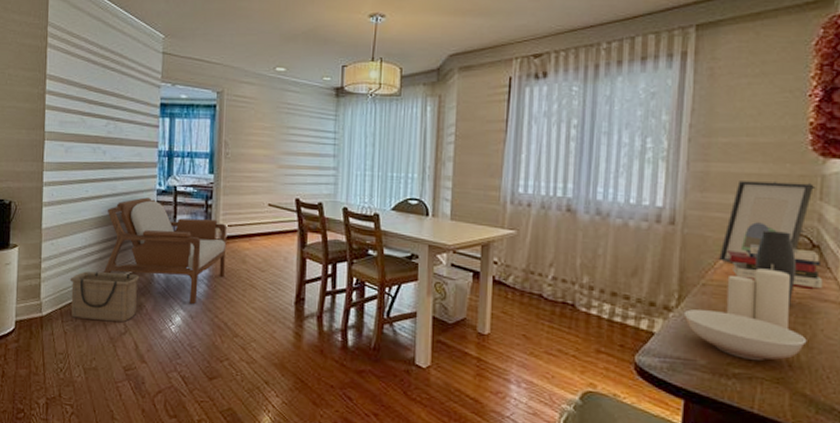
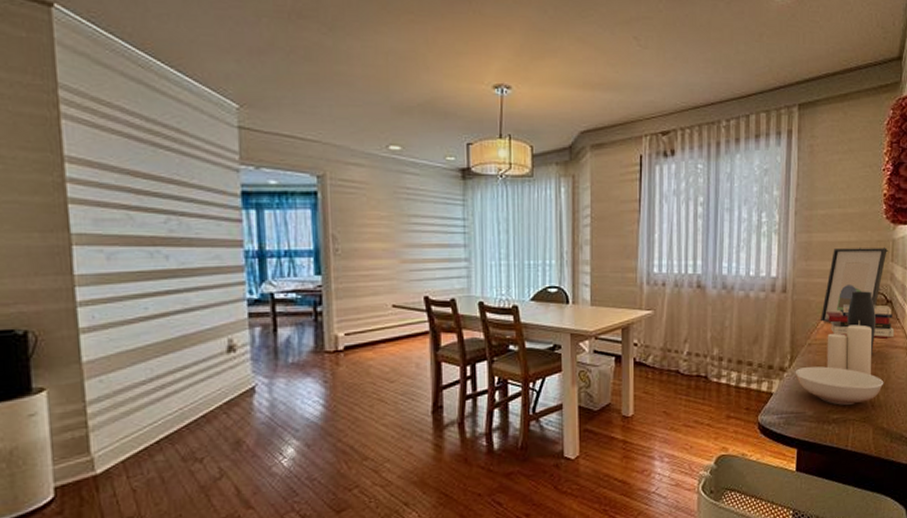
basket: present [69,271,140,322] -> none [132,405,235,470]
armchair: present [104,197,227,305] -> none [180,310,347,432]

